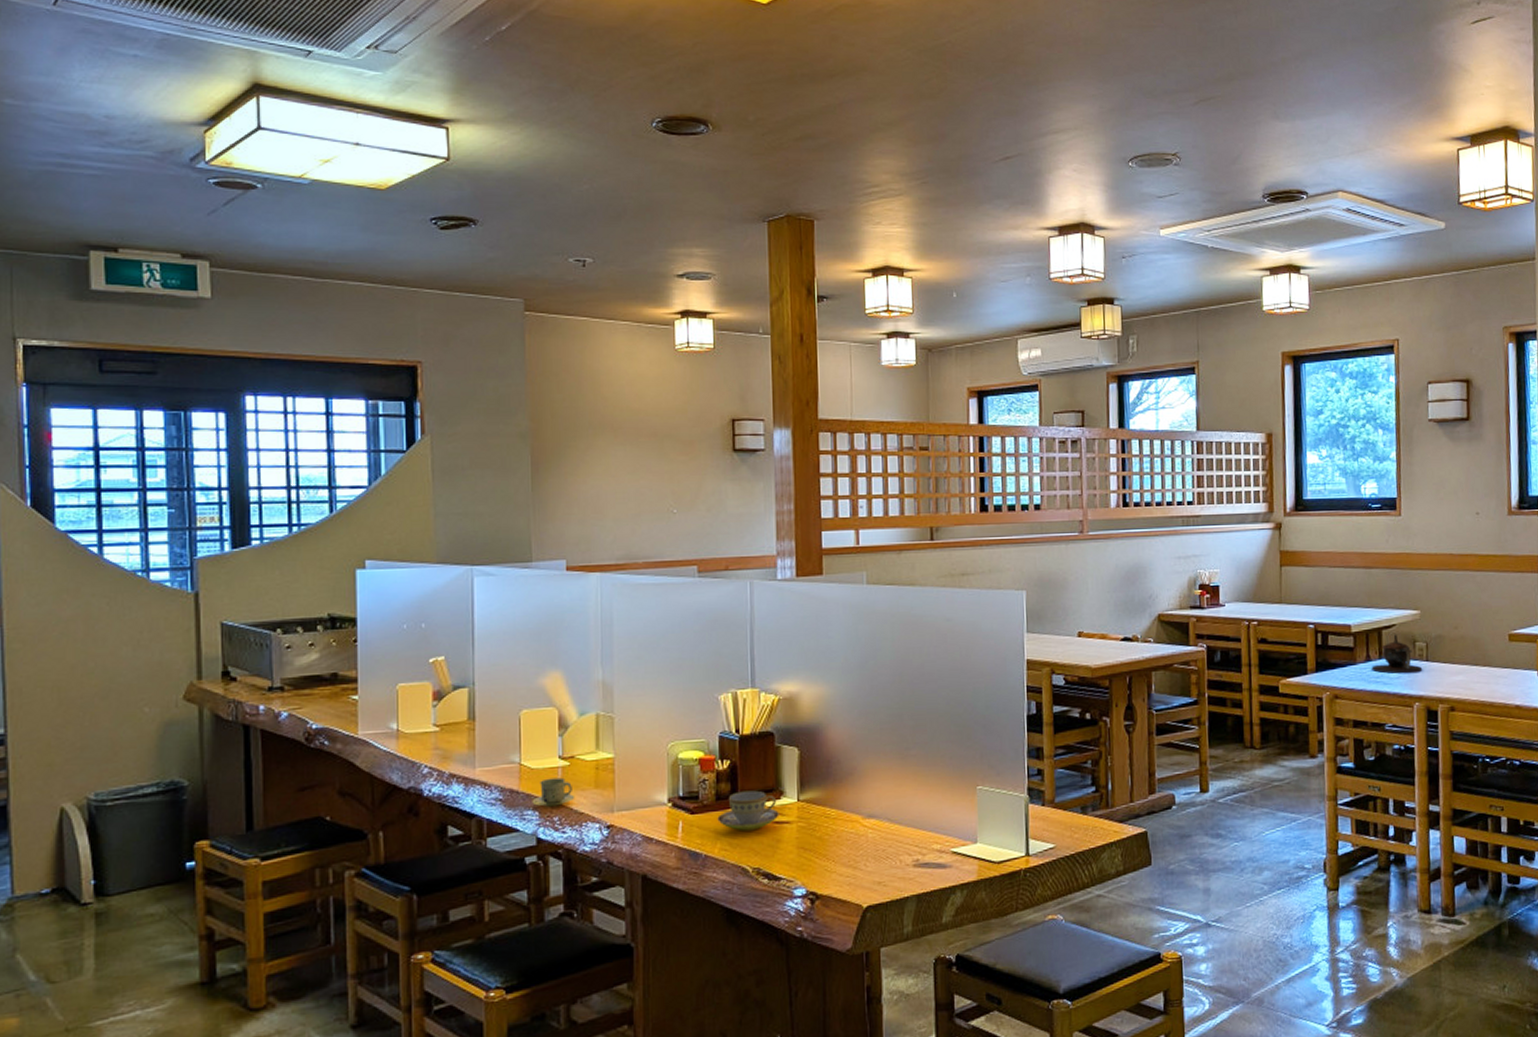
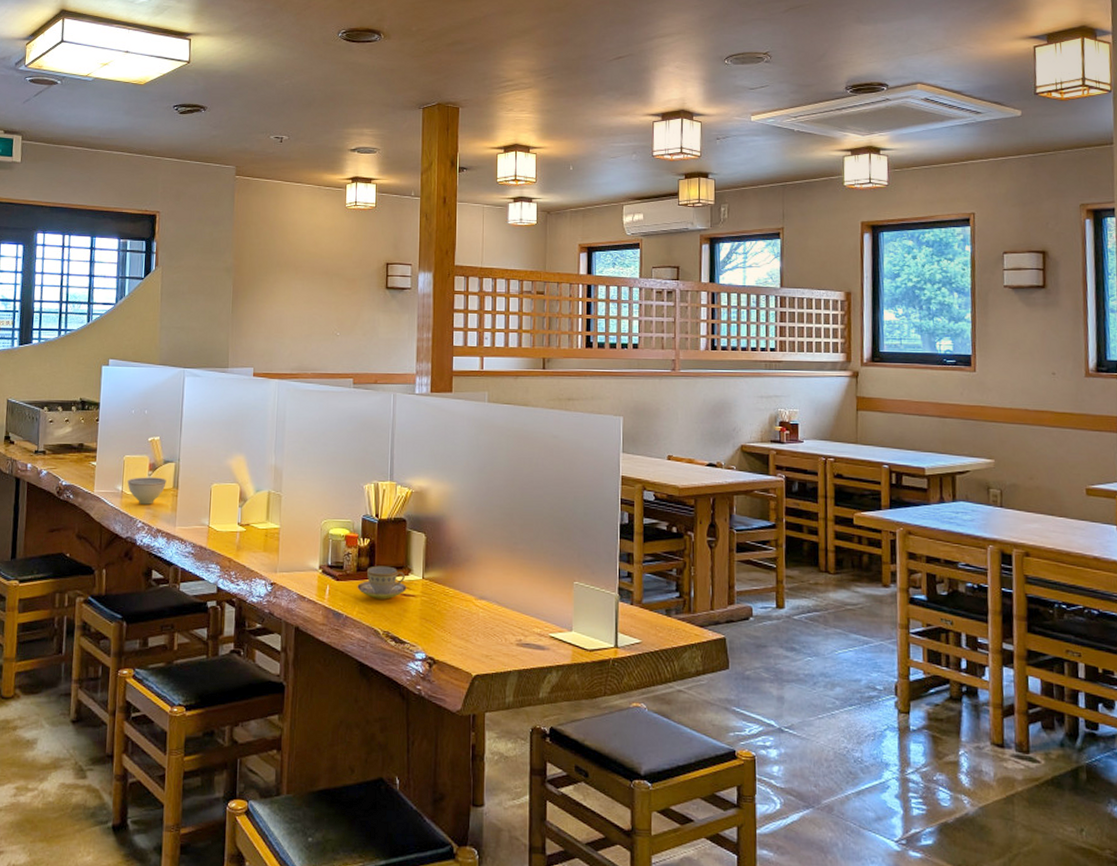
bowl: none [404,708,458,744] -> present [127,477,167,505]
cup and saucer: present [532,777,574,807] -> none [215,540,247,563]
teapot: present [1371,634,1423,674] -> none [945,479,997,518]

